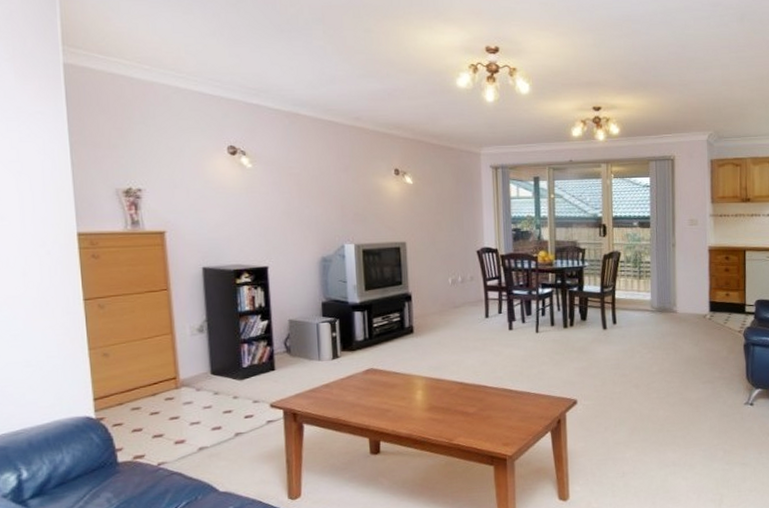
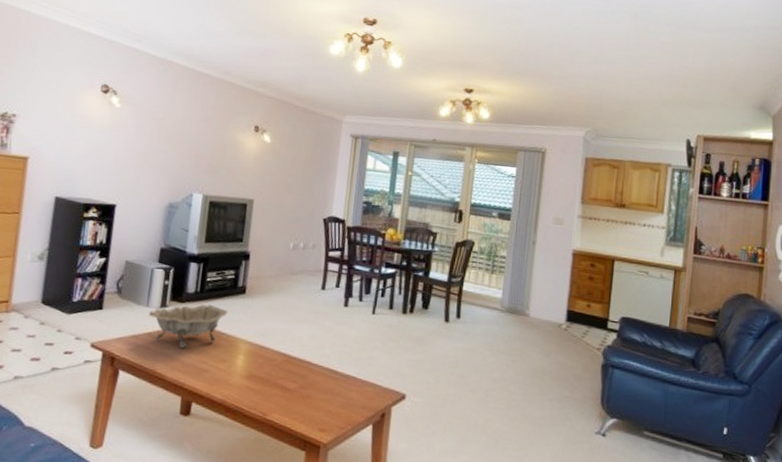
decorative bowl: none [321,348,399,393] -> present [148,304,228,348]

